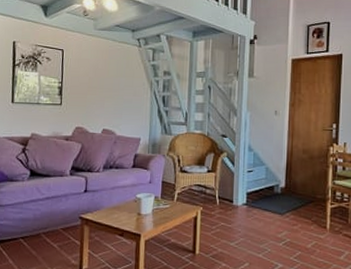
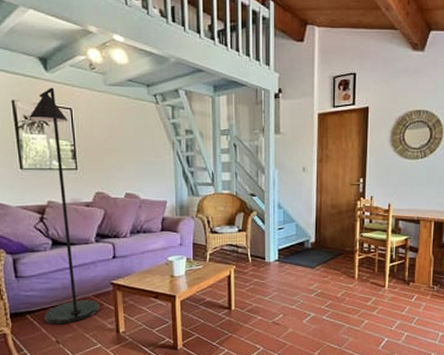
floor lamp: none [13,31,66,256] -> present [28,87,100,324]

